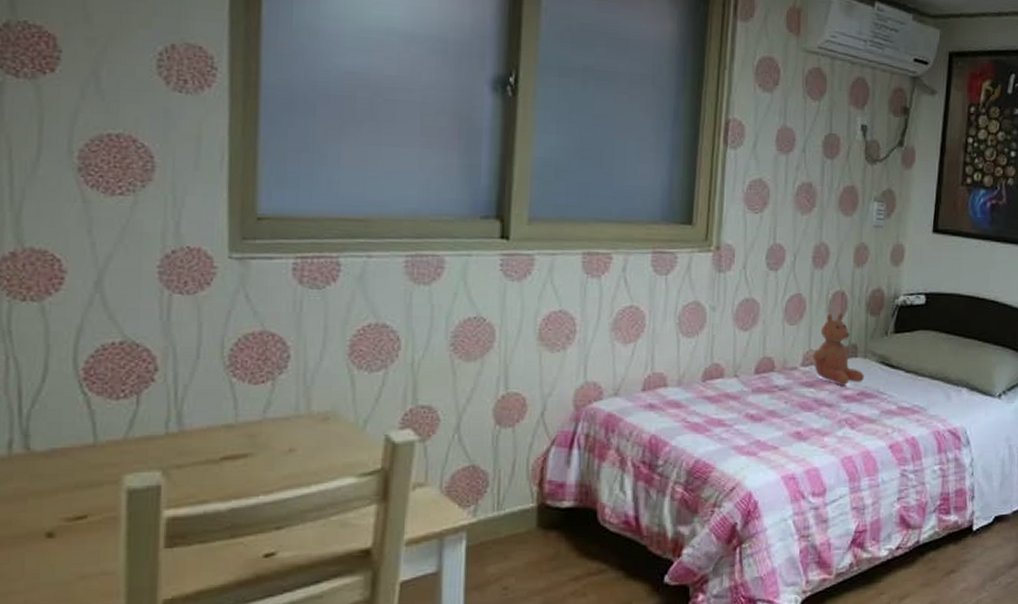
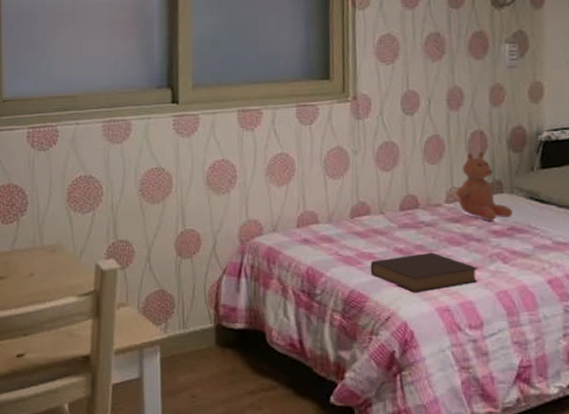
book: none [718,418,826,462] -> present [370,252,478,293]

